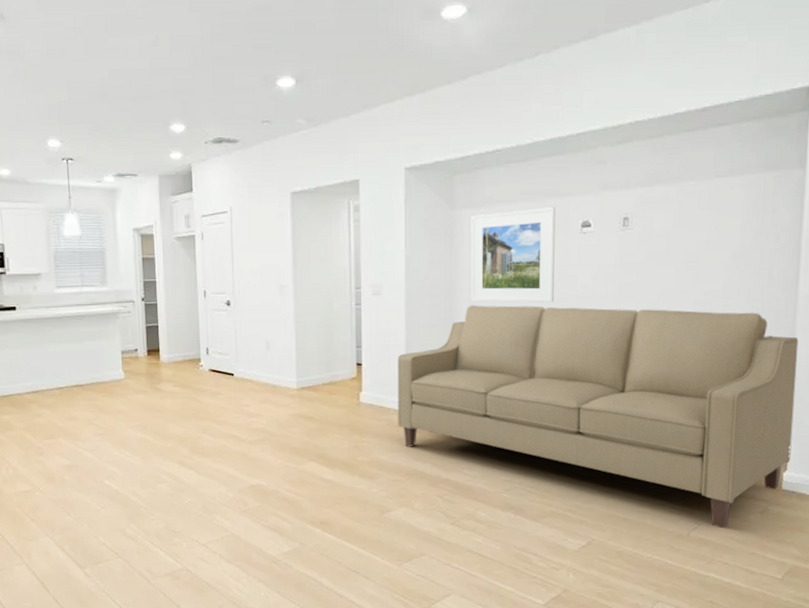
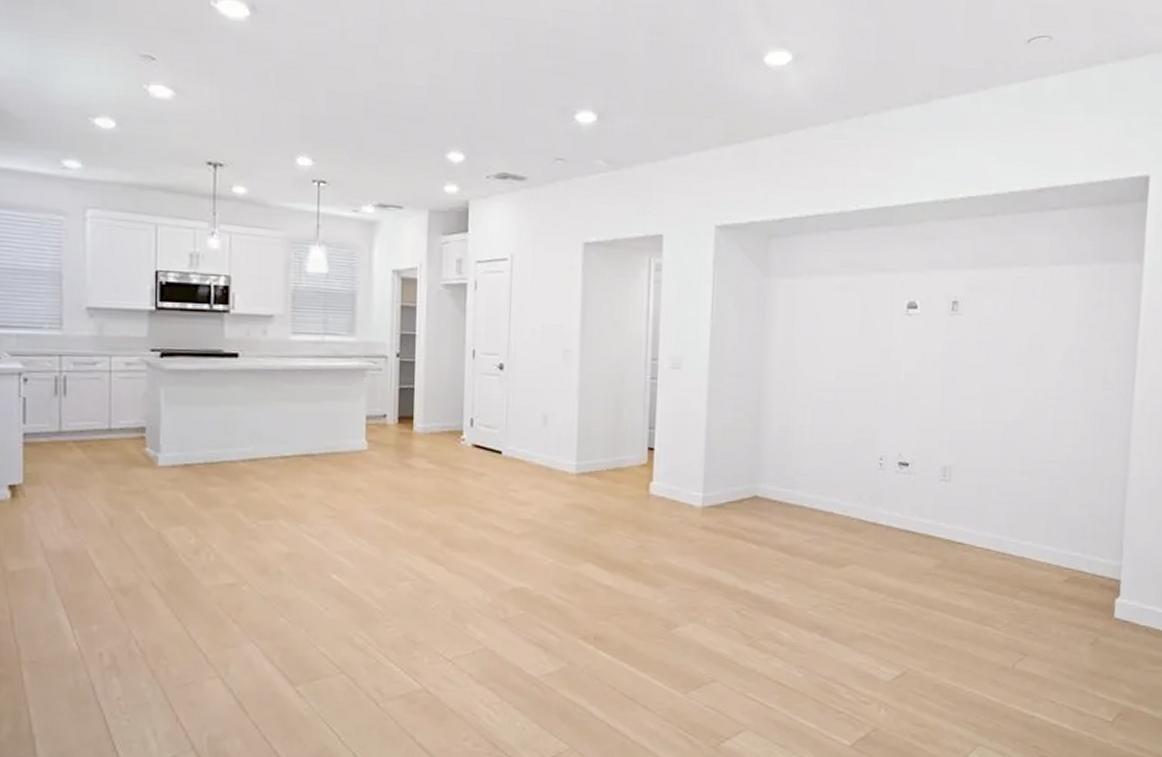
sofa: present [398,305,799,529] -> none [692,388,1134,661]
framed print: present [470,207,556,303] -> none [782,283,880,391]

